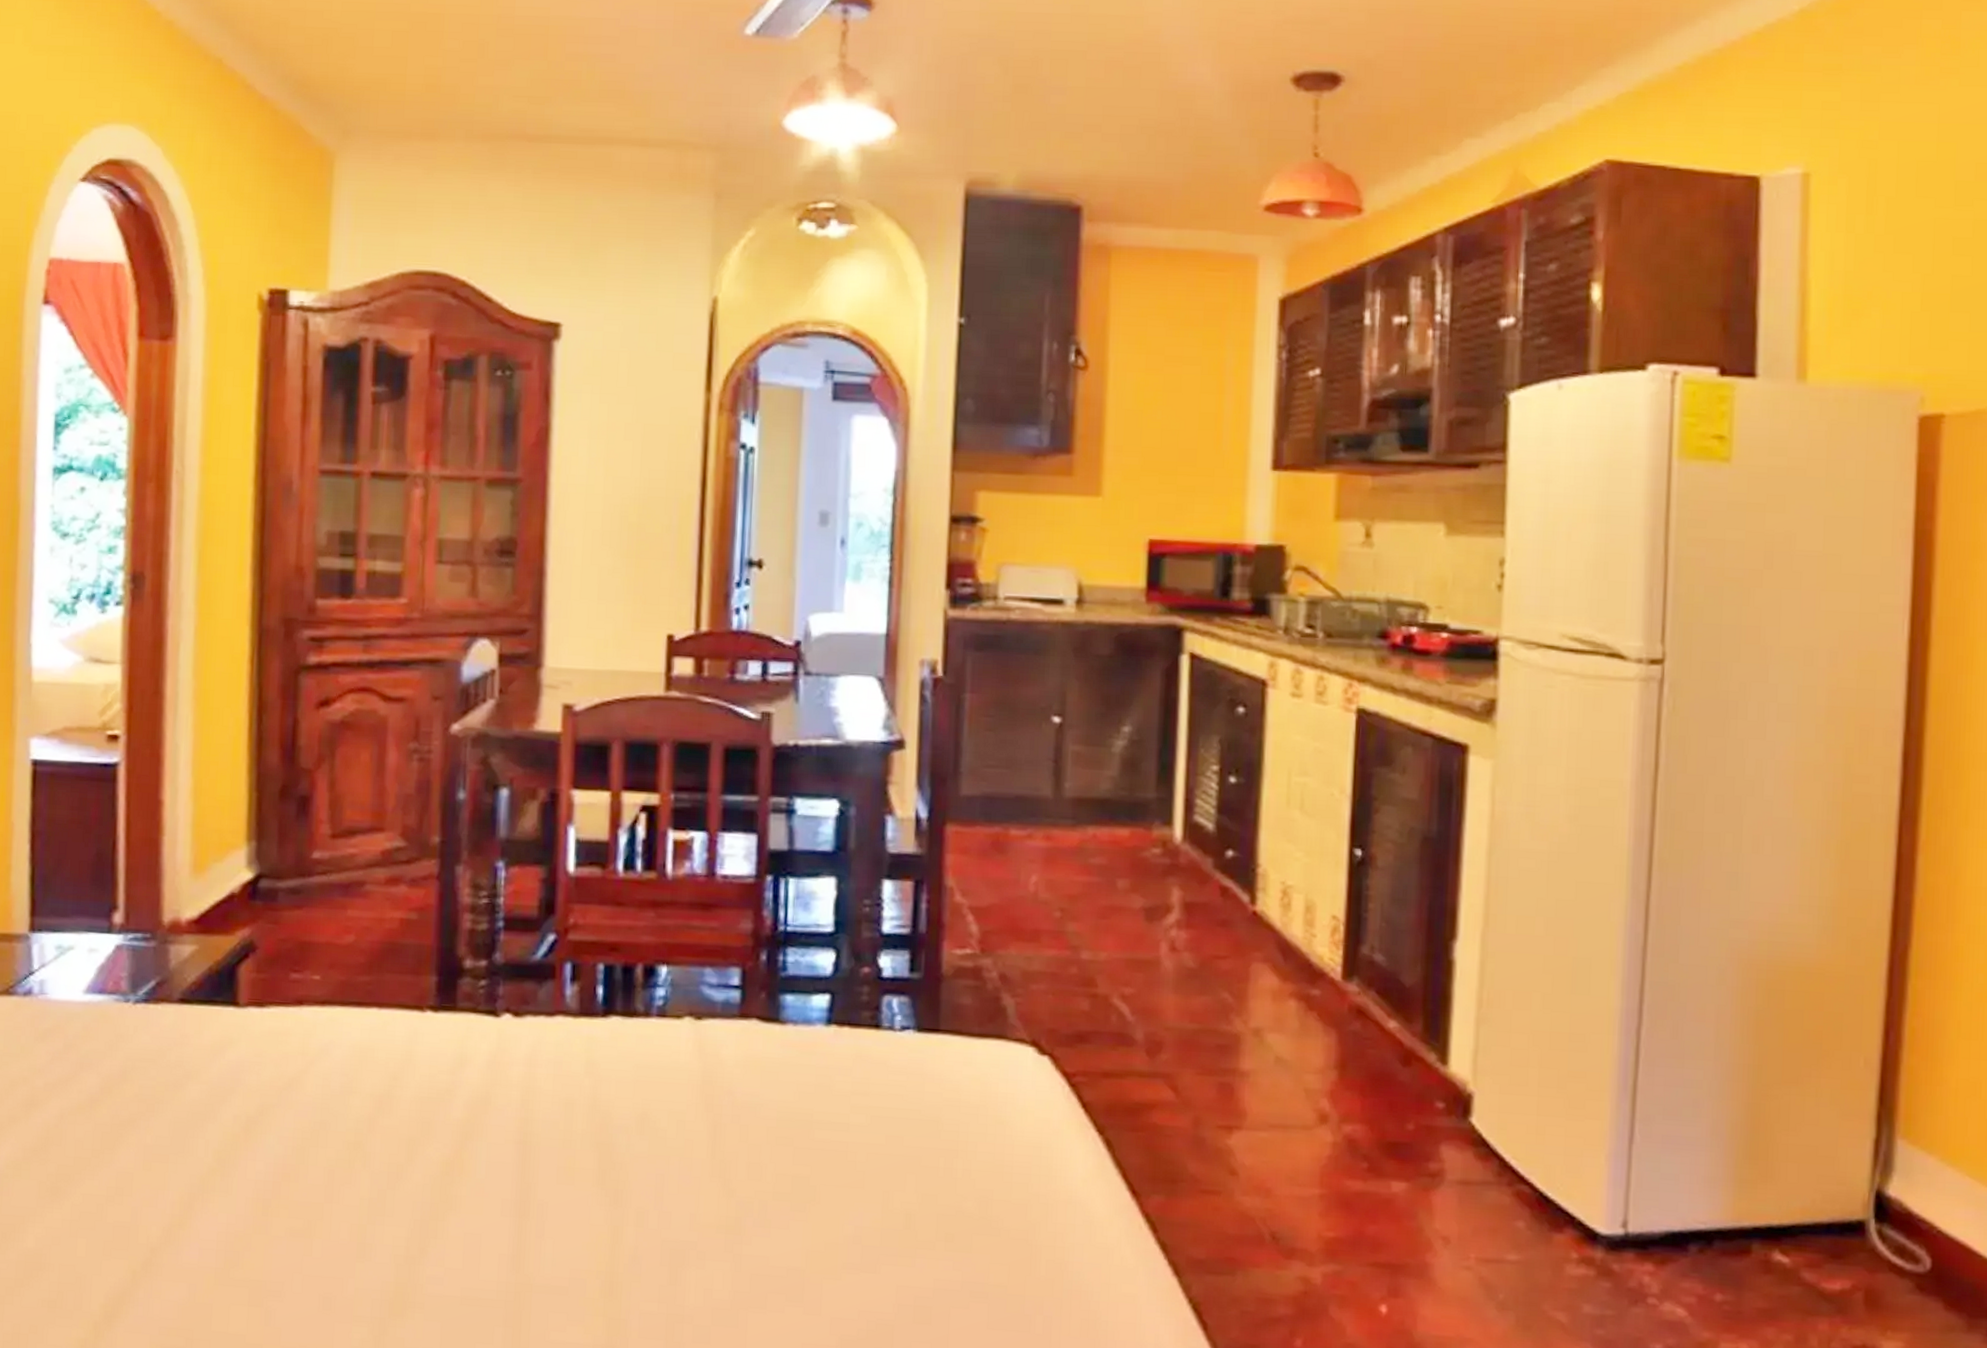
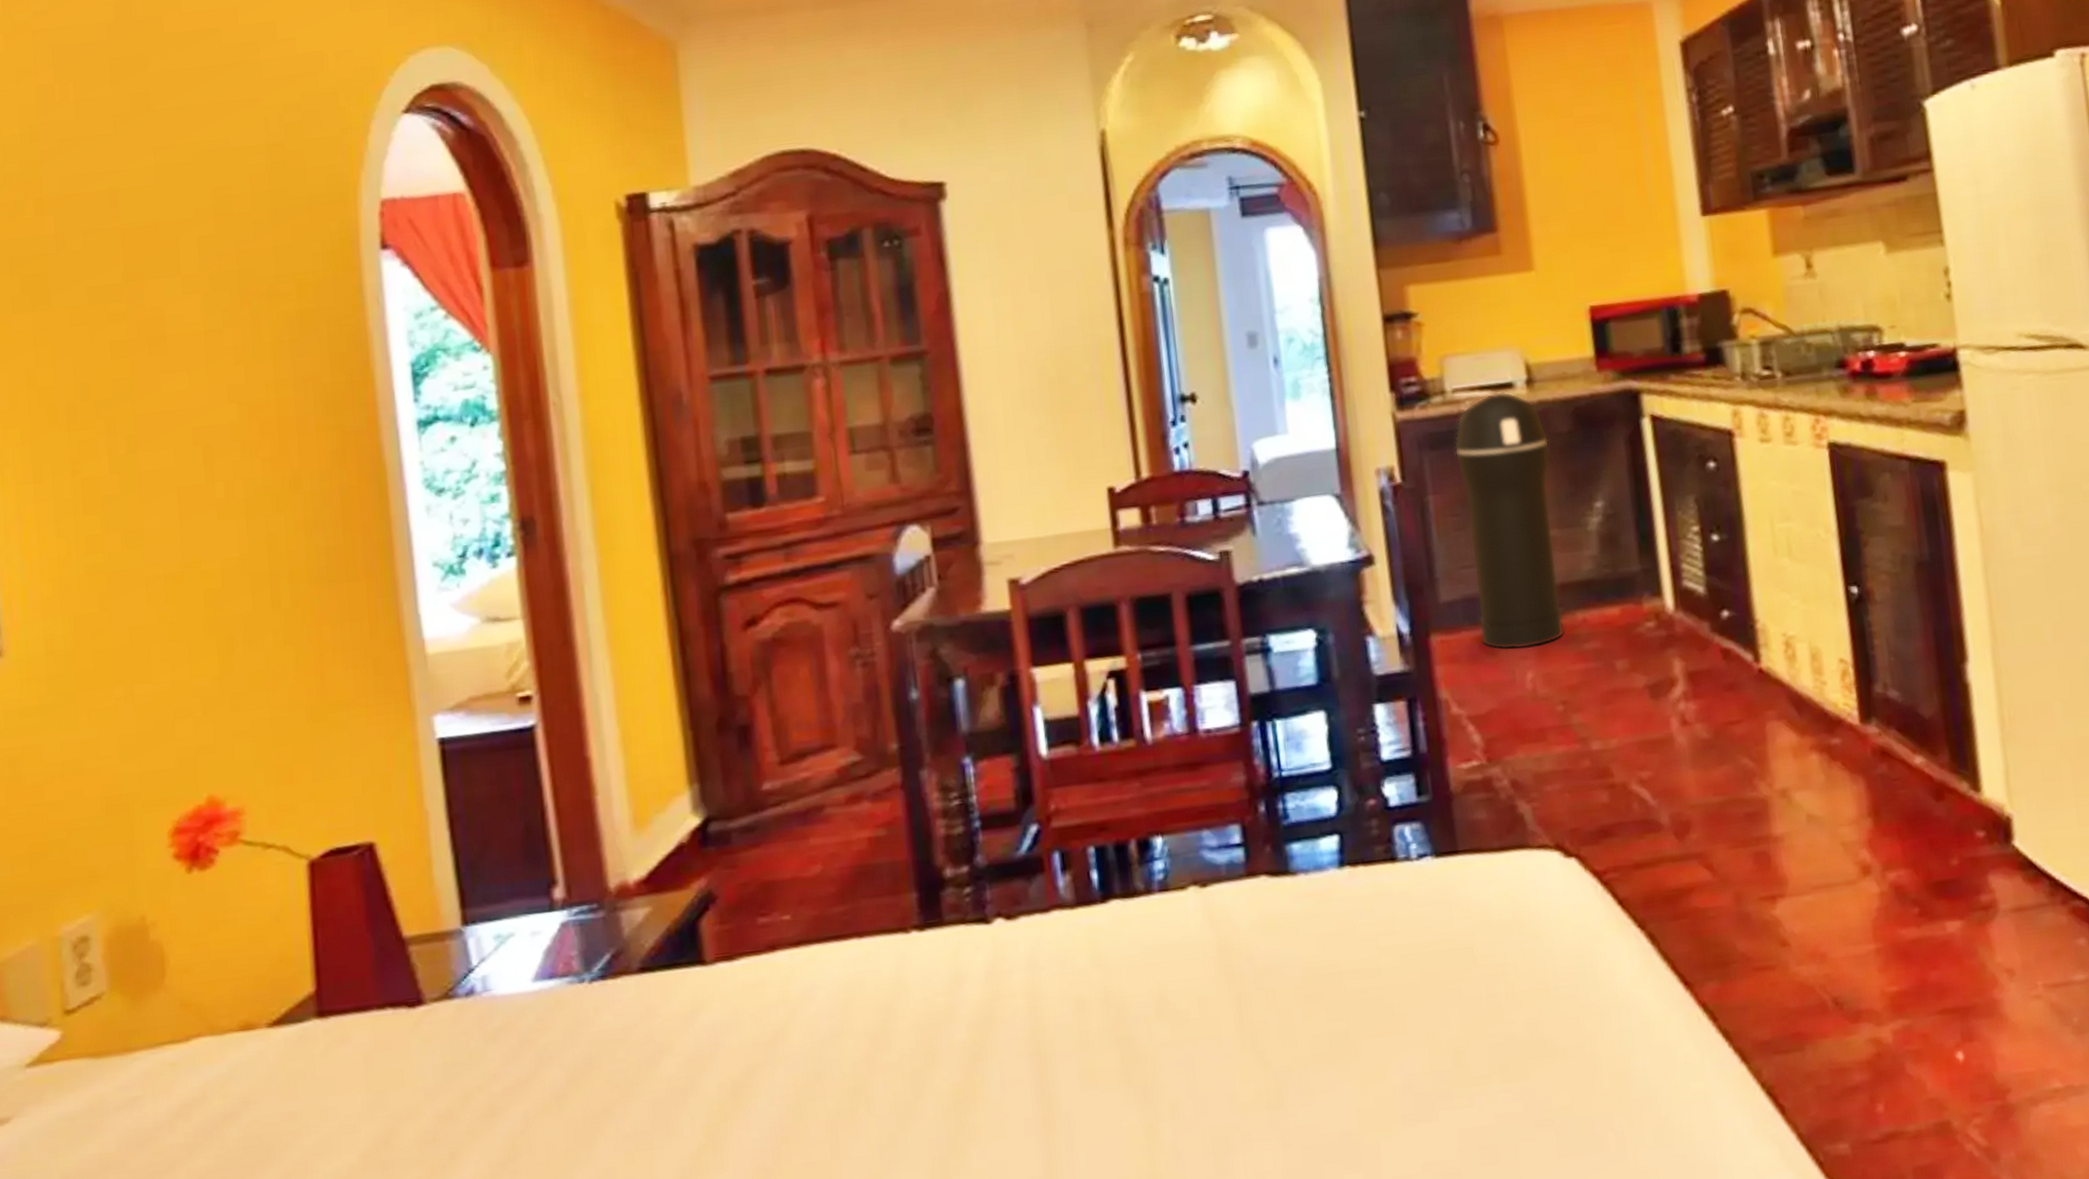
trash can: none [993,606,1089,854] -> present [1454,391,1566,650]

